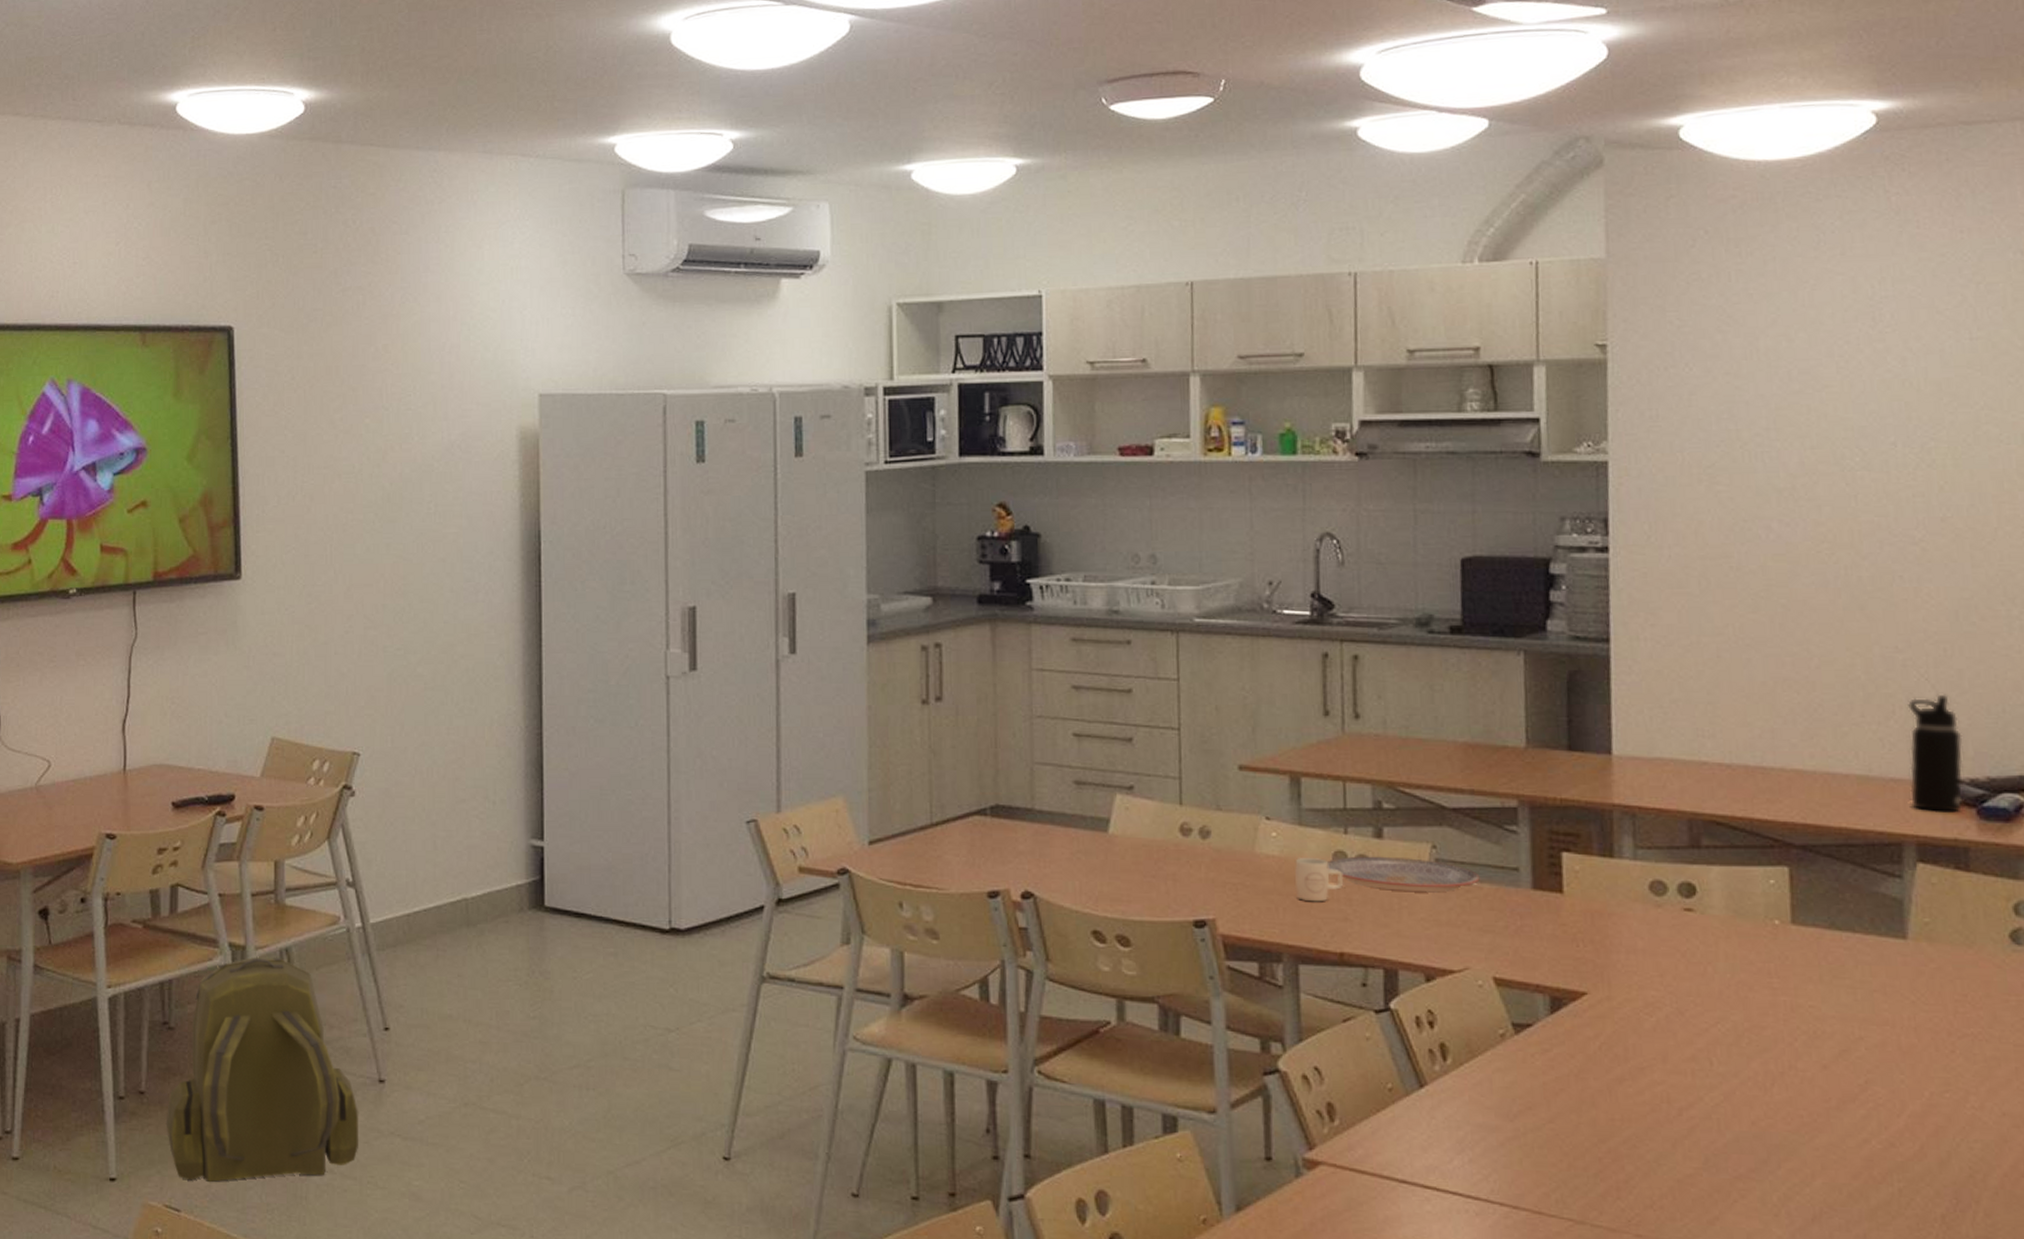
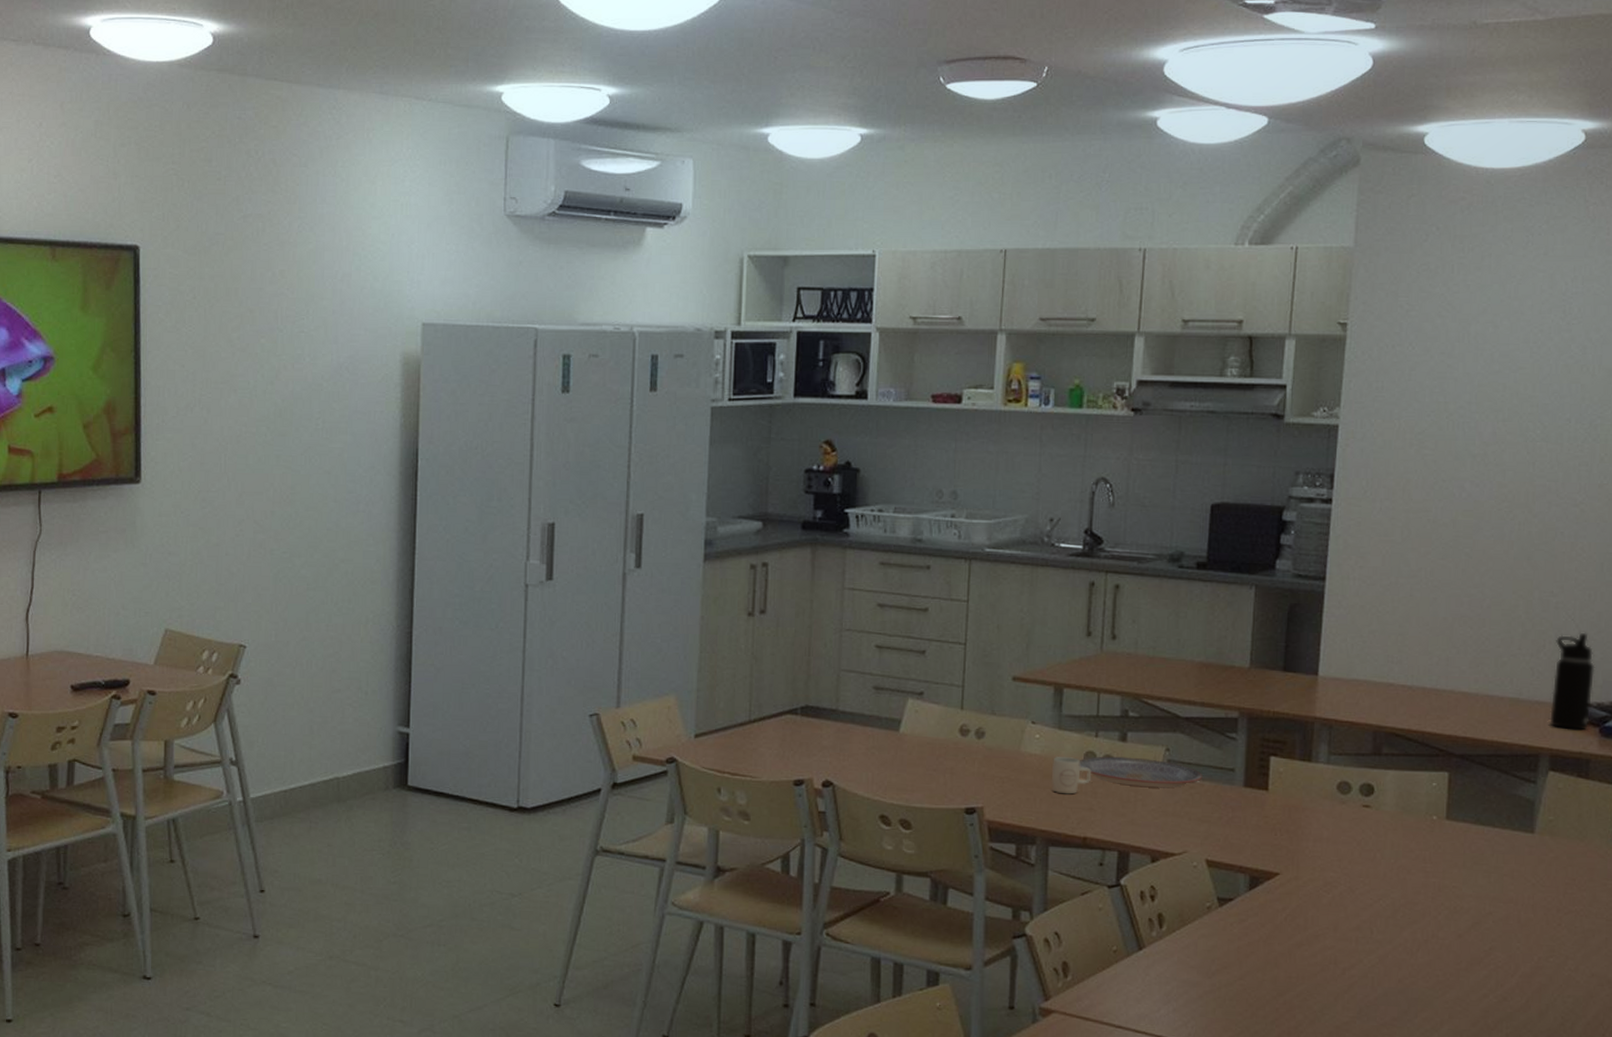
backpack: present [166,957,359,1182] -> none [59,826,235,1023]

